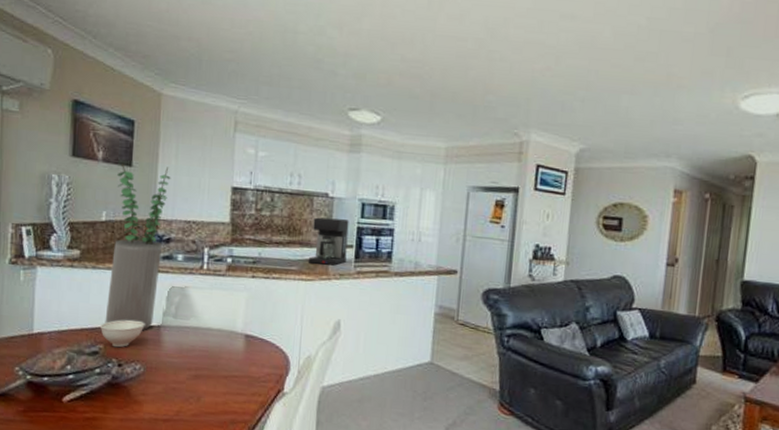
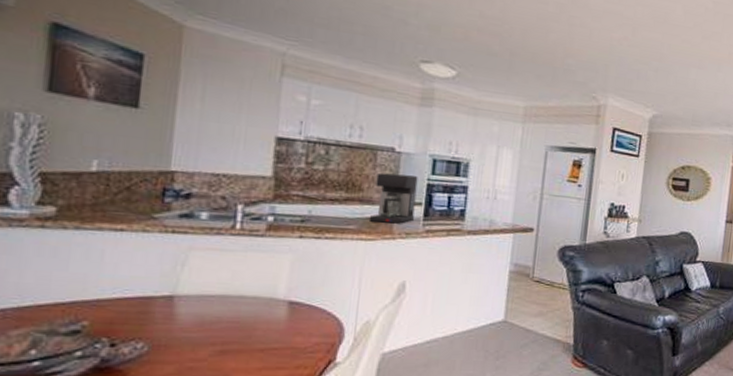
bowl: present [99,320,145,348] -> none [83,290,152,324]
vase: present [105,163,171,331] -> none [91,103,194,303]

